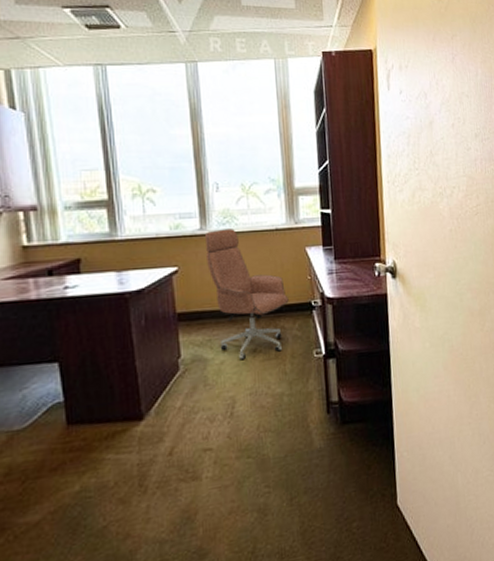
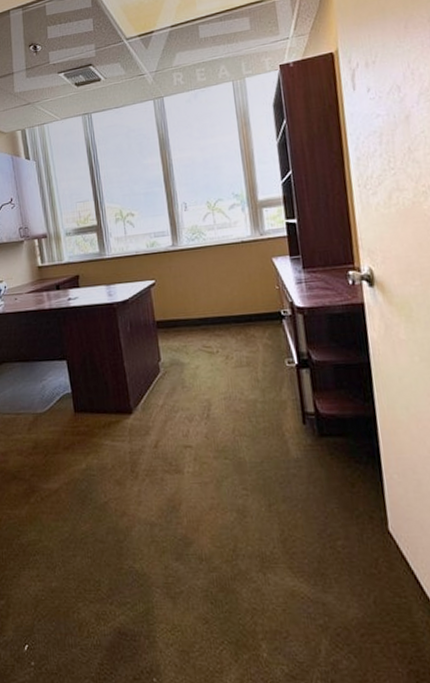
office chair: present [204,229,289,361] -> none [176,243,258,366]

